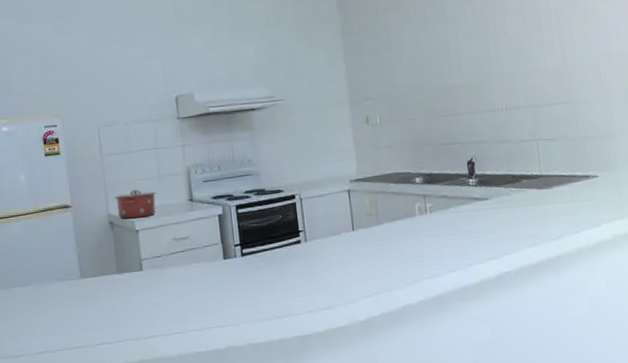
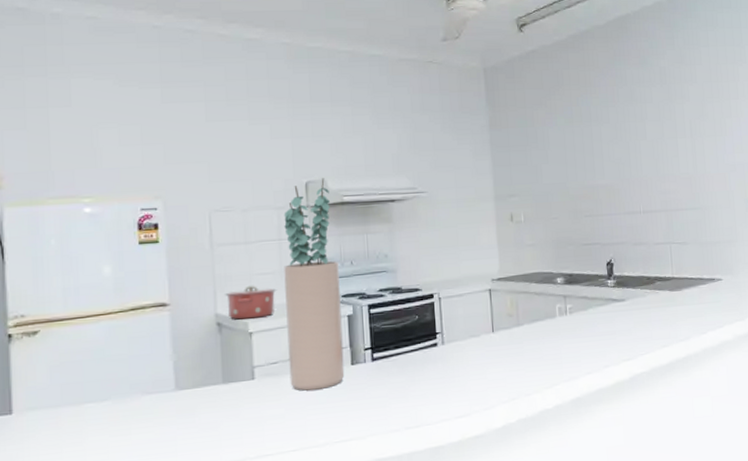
vase: none [159,92,218,282] -> present [284,178,345,391]

